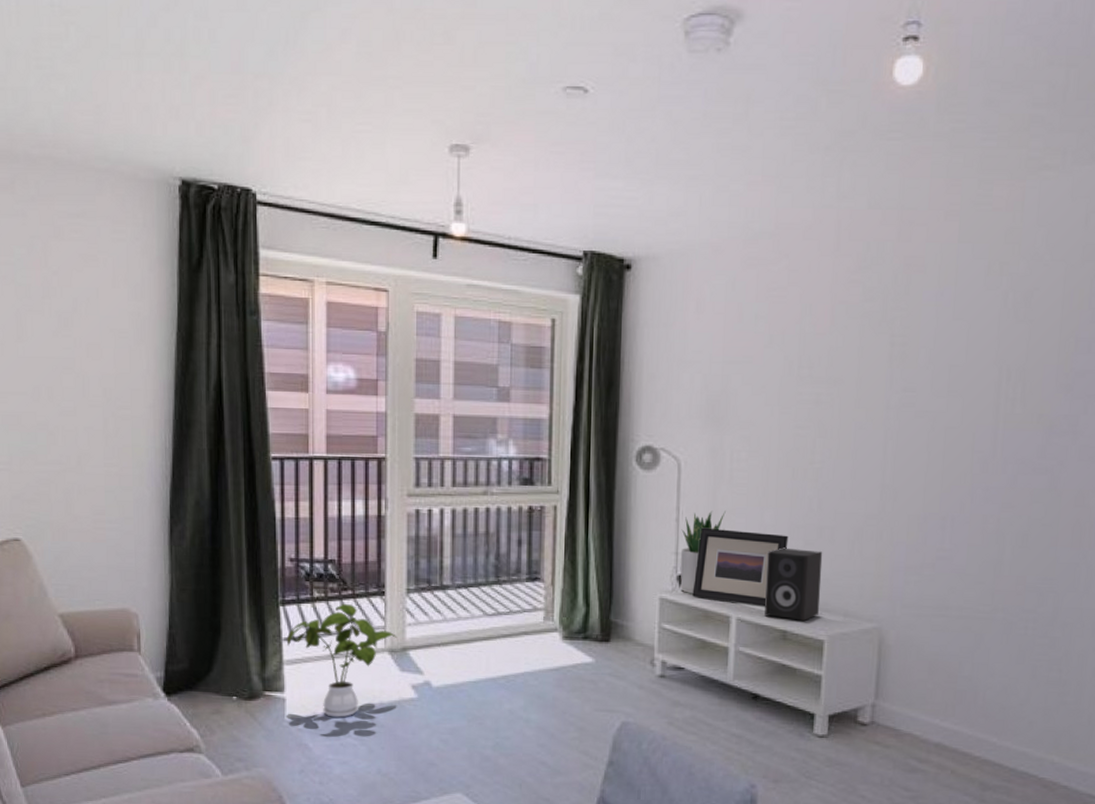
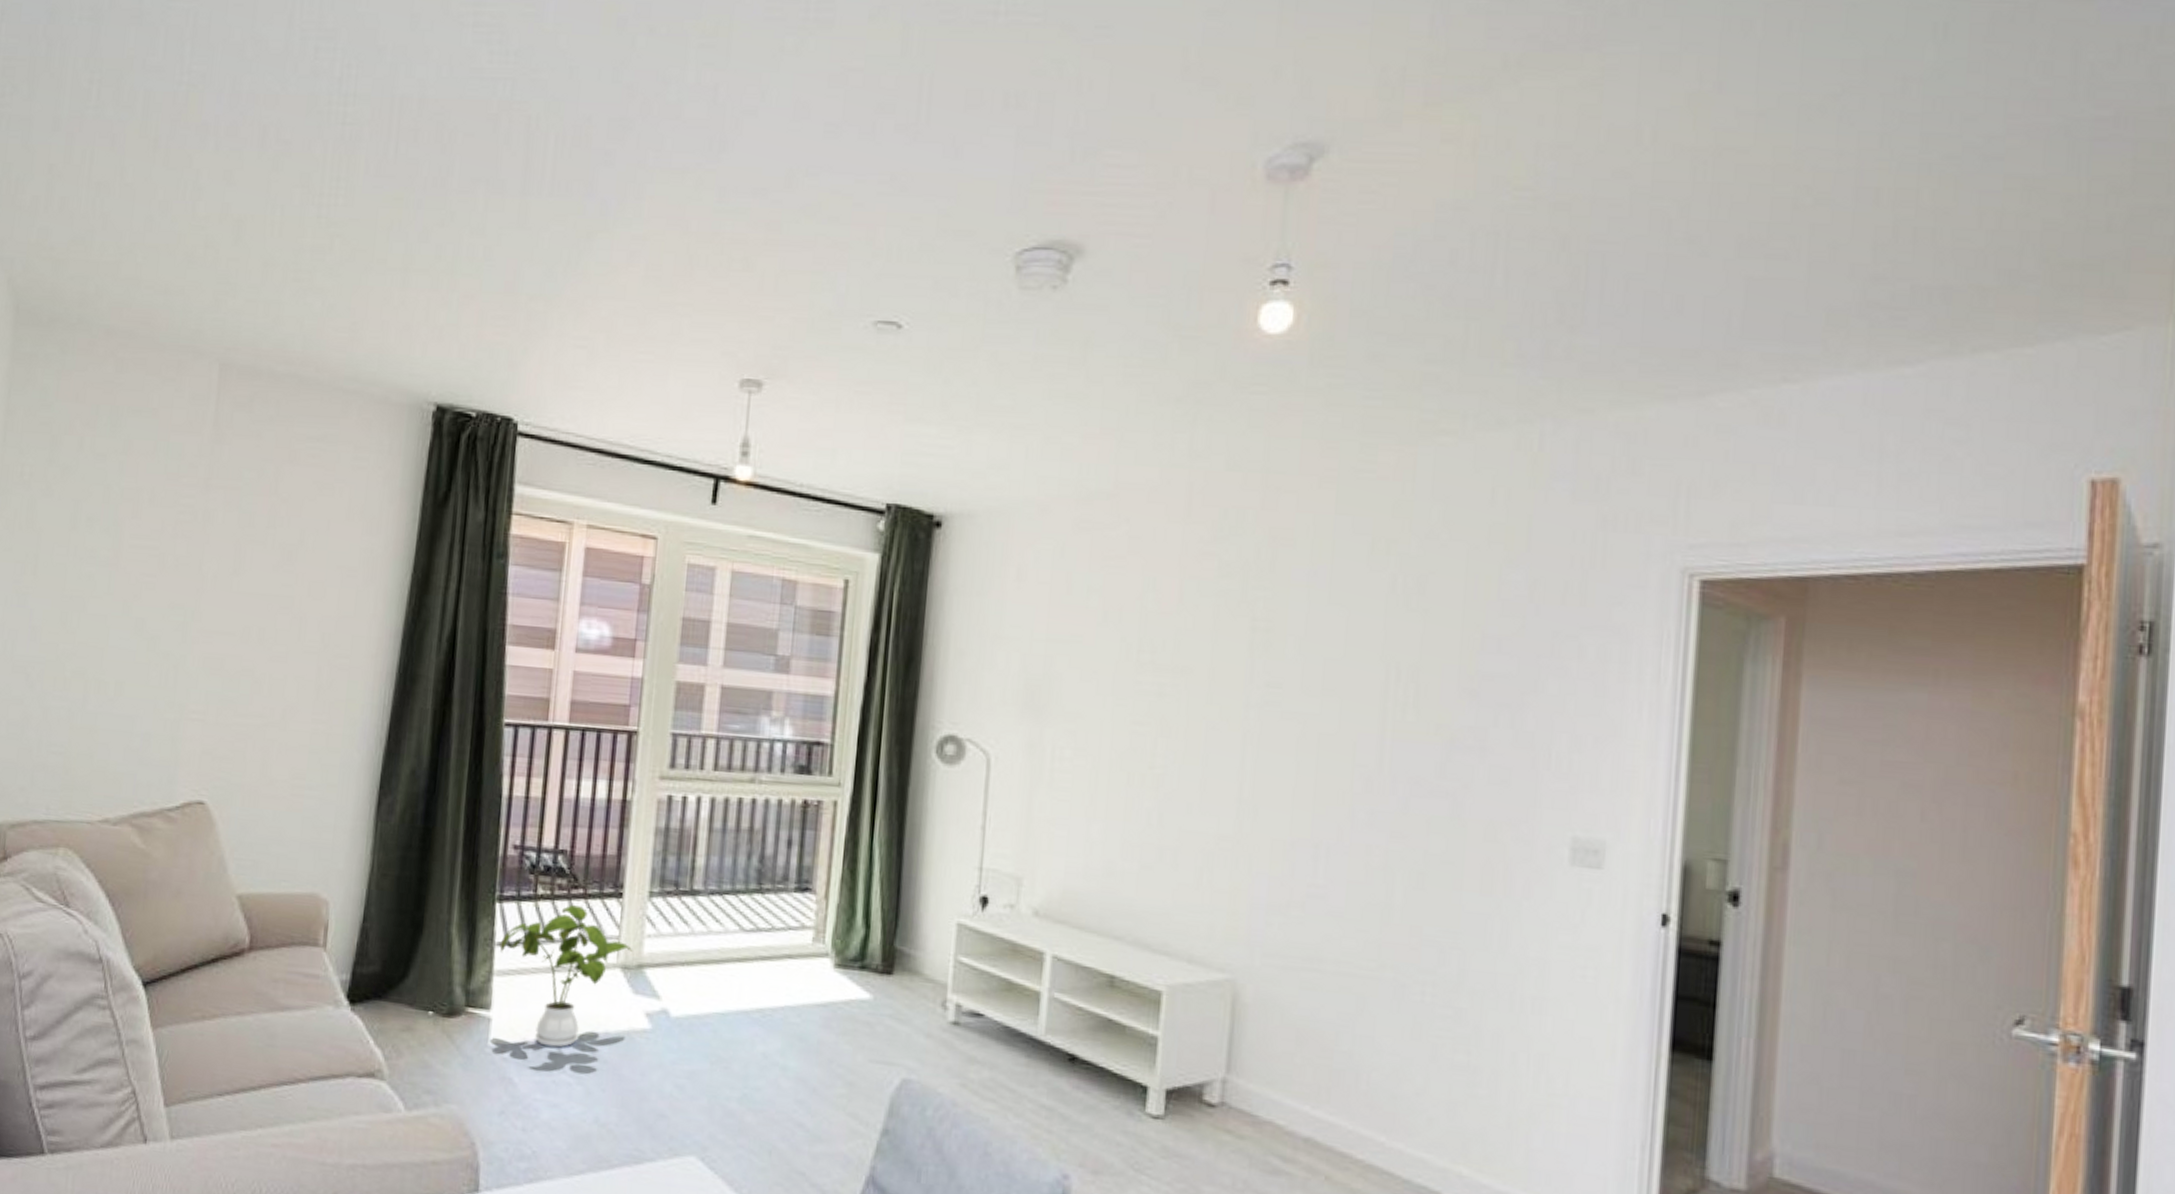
planter: present [680,510,726,594] -> none [984,818,1043,922]
picture frame: present [692,527,789,607] -> none [998,838,1121,943]
speaker: present [765,547,823,622] -> none [1088,870,1163,966]

